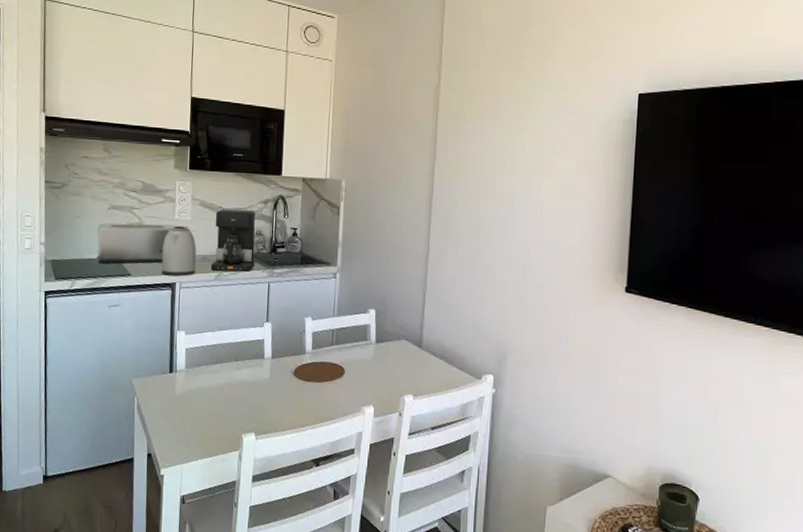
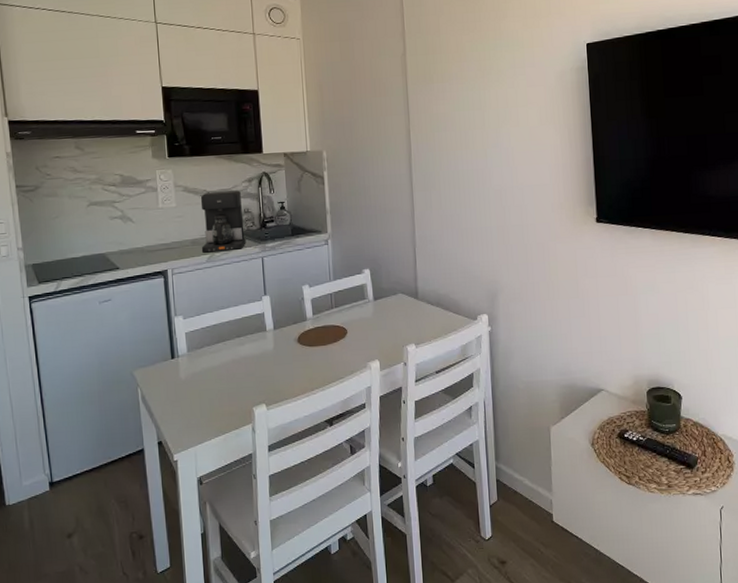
toaster: present [97,223,177,264] -> none [79,213,162,262]
kettle: present [161,225,196,277] -> none [149,213,187,264]

